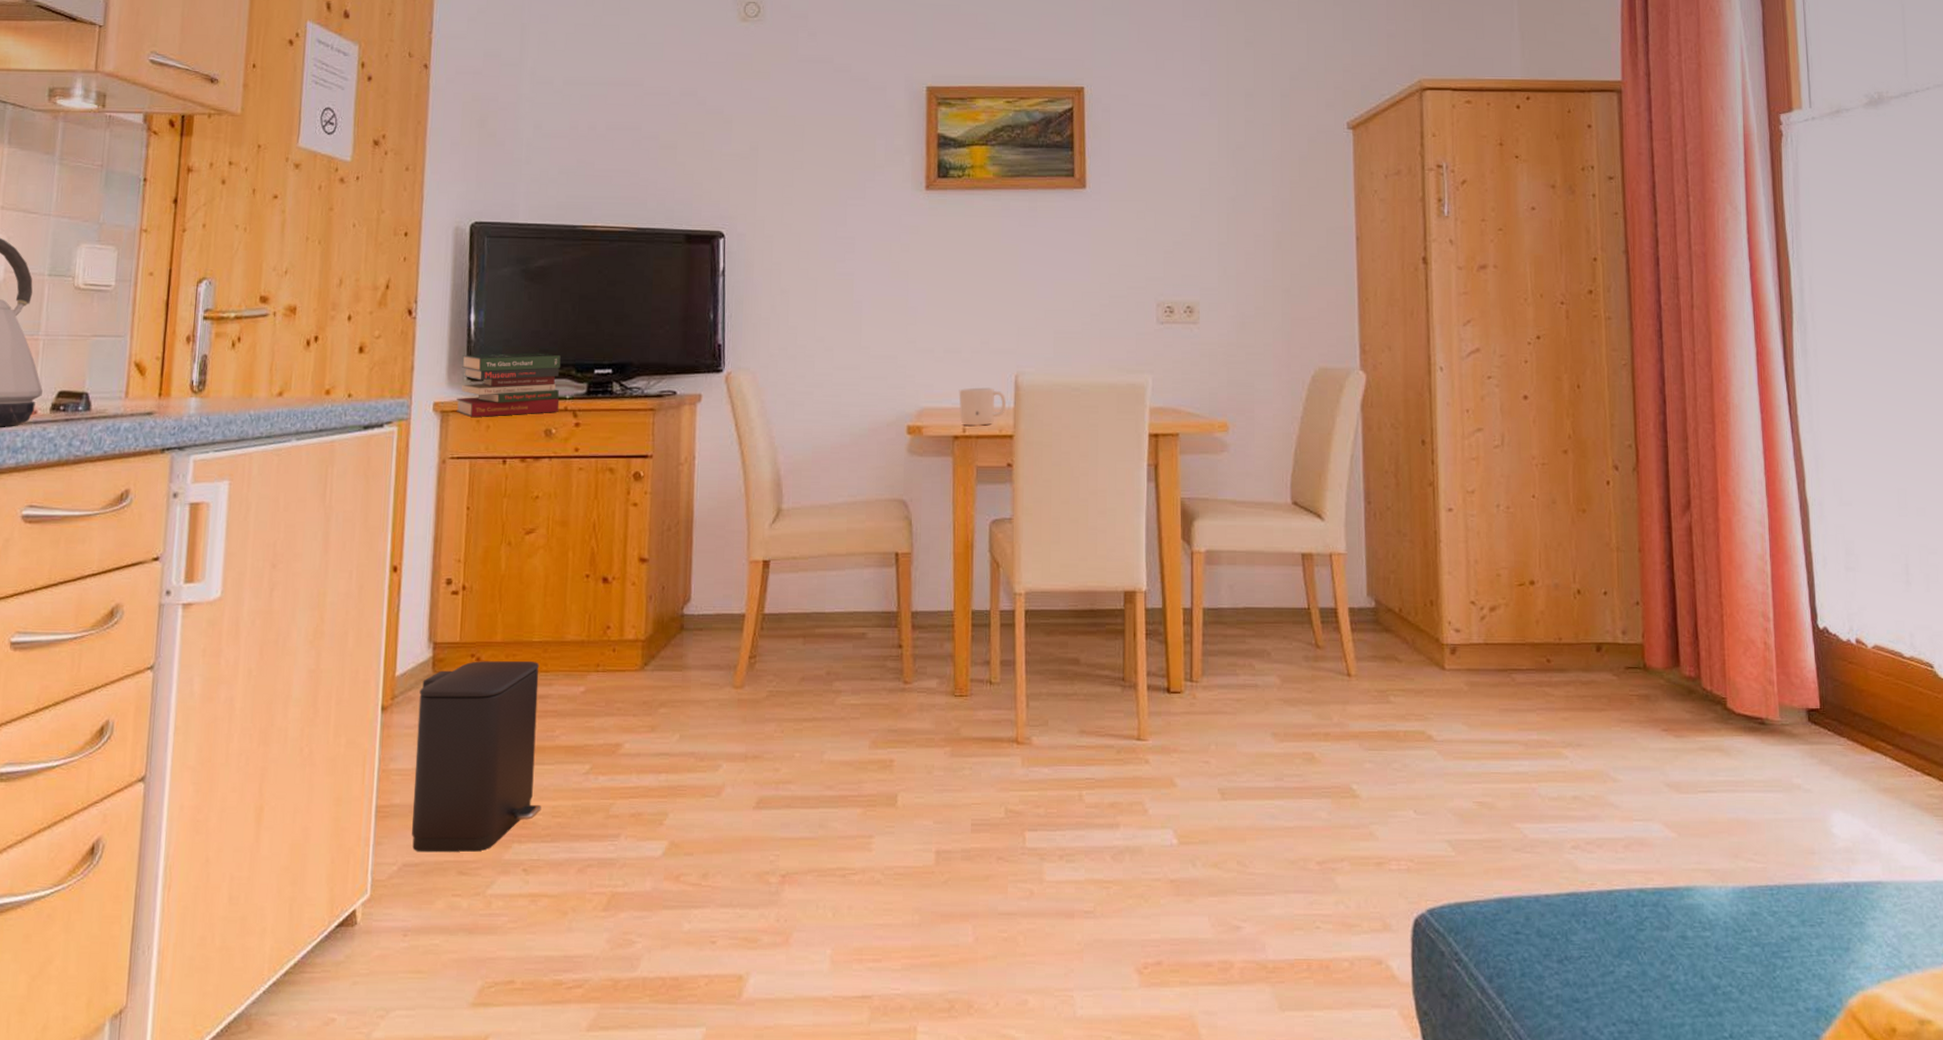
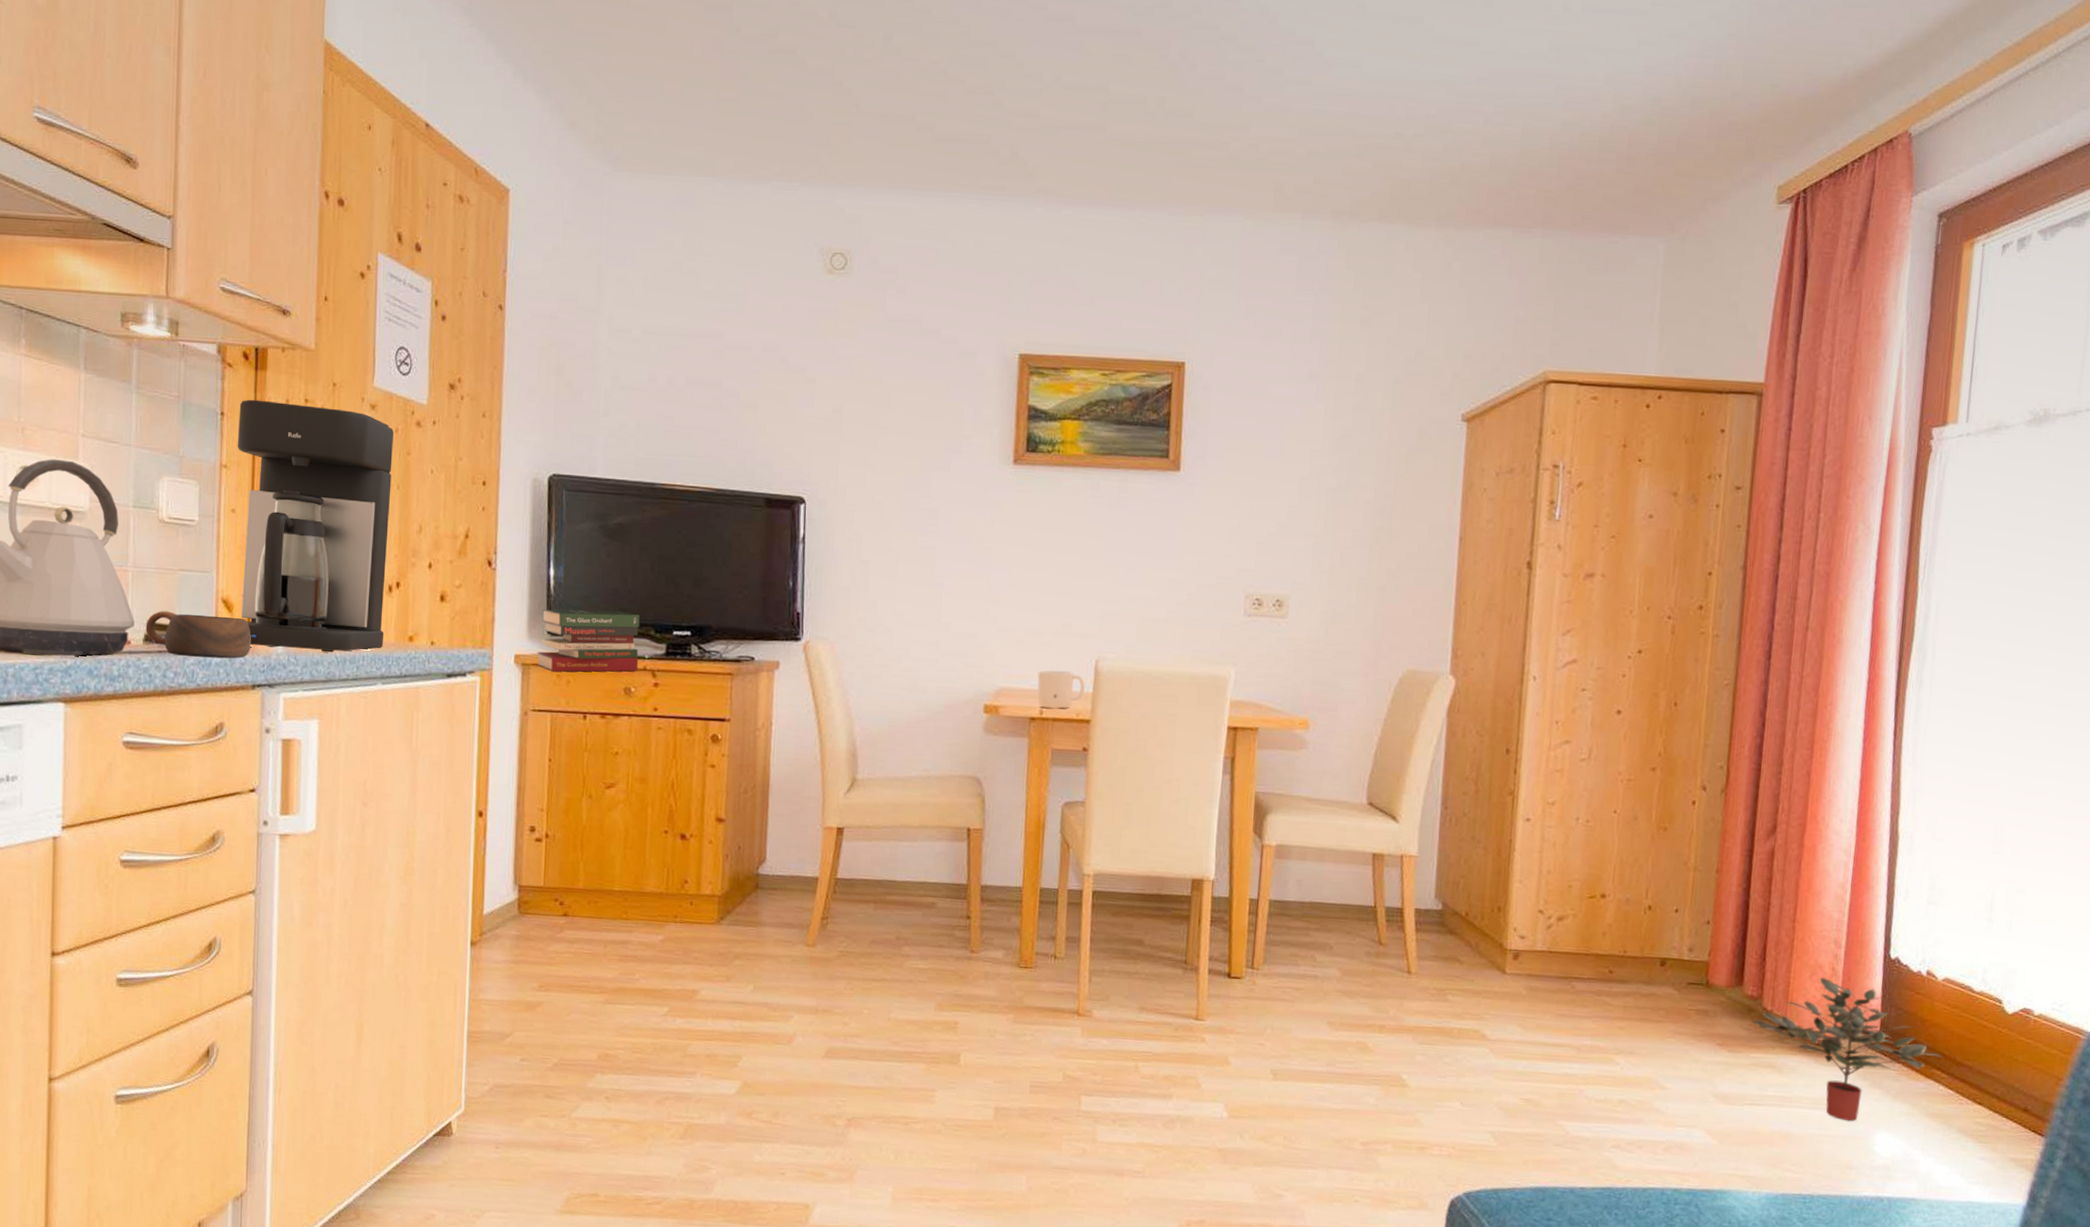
cup: none [53,378,163,424] -> present [145,611,251,659]
coffee maker: none [154,164,317,411] -> present [237,399,394,653]
pedal bin: present [412,660,542,852] -> none [502,905,623,1079]
potted plant: none [1692,652,1886,803] -> present [1751,977,1943,1122]

